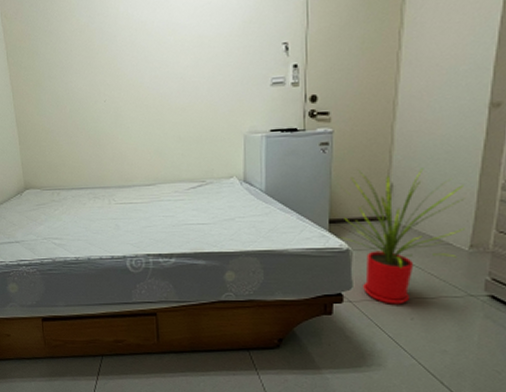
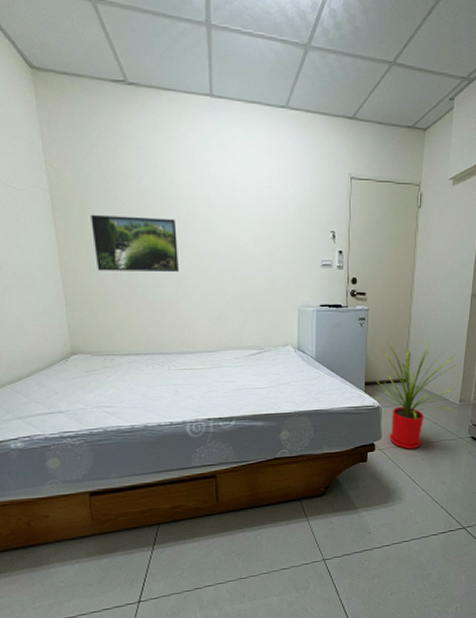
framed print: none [38,51,117,110] -> present [90,214,179,273]

